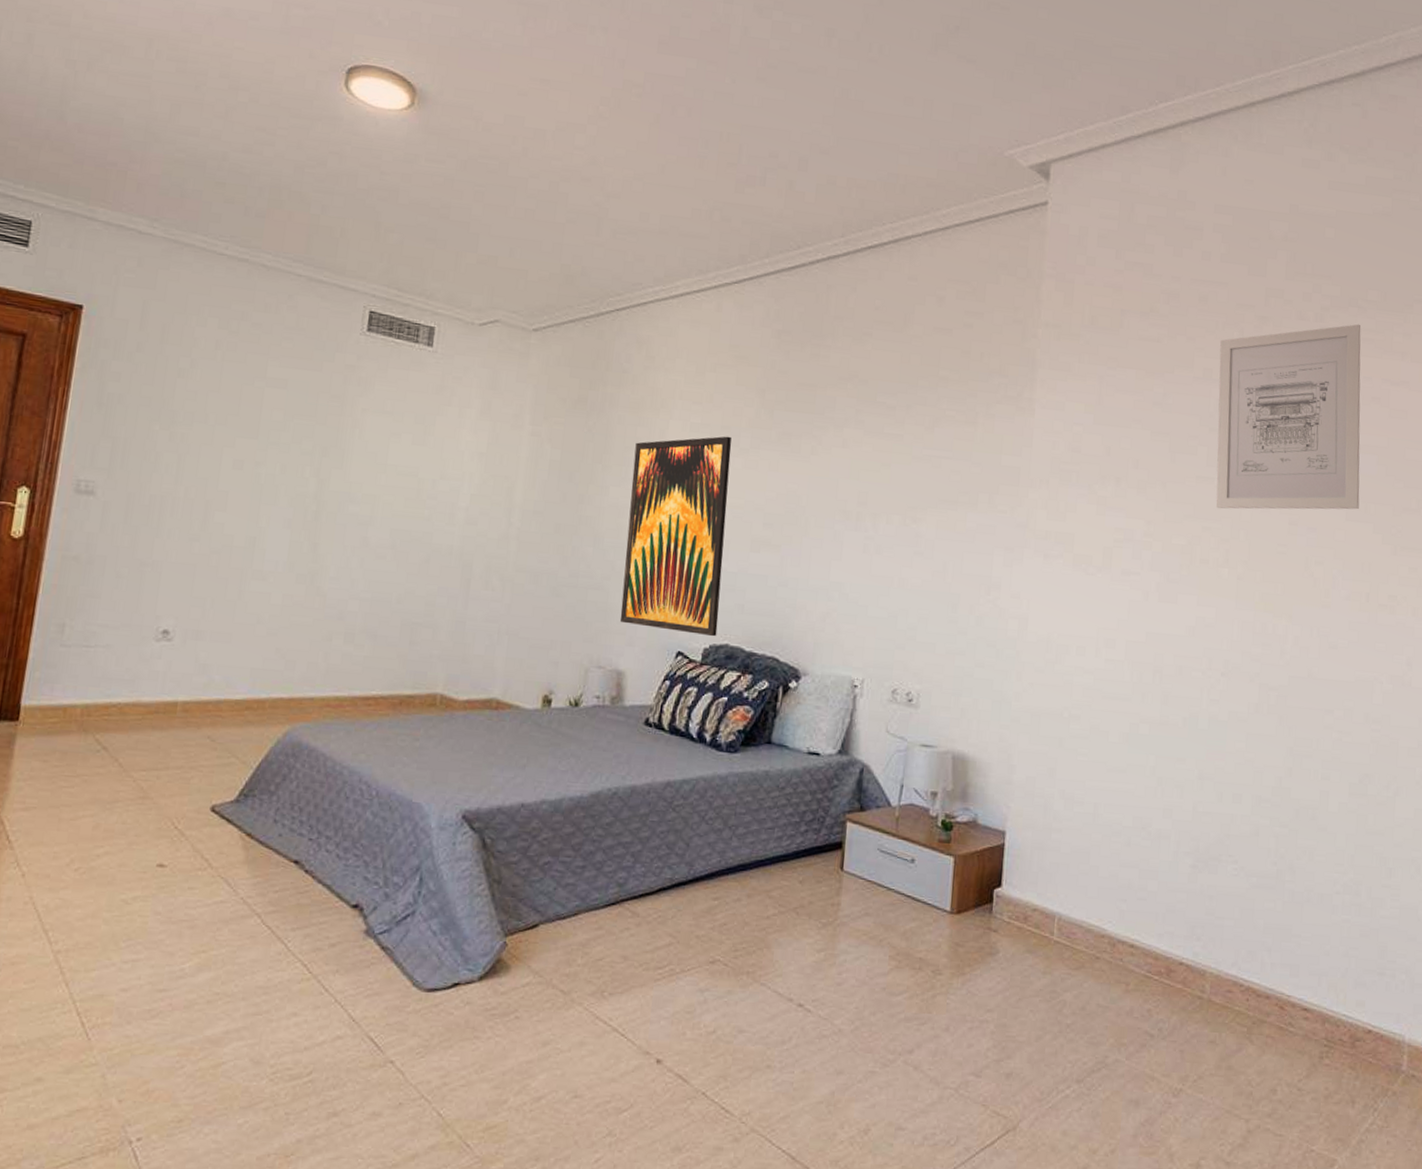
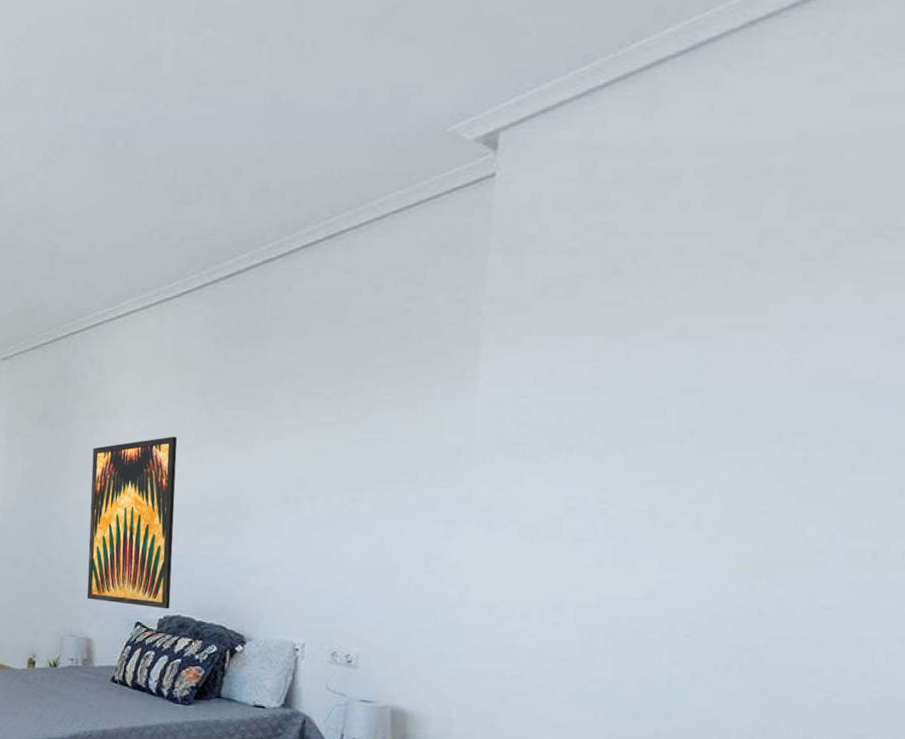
wall art: present [1216,324,1361,510] -> none [686,256,887,471]

